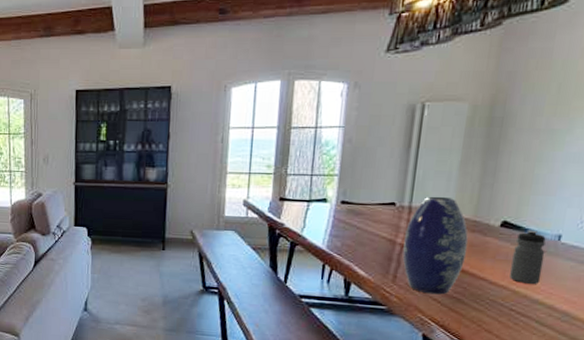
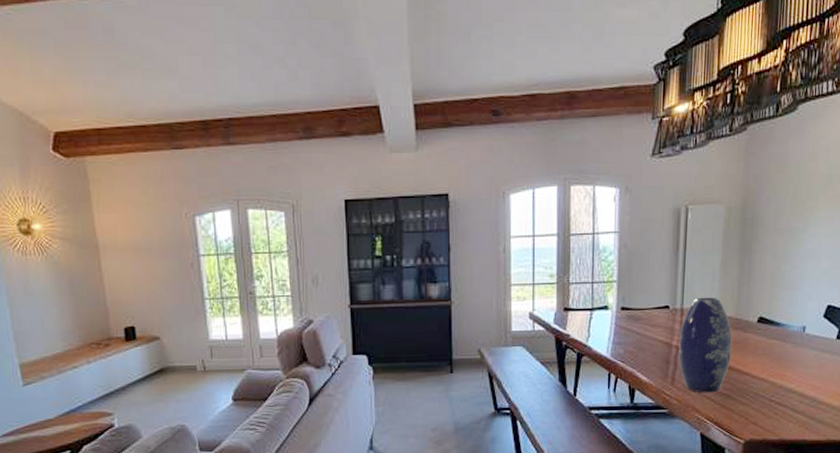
water bottle: present [510,230,546,284] -> none [768,323,794,374]

